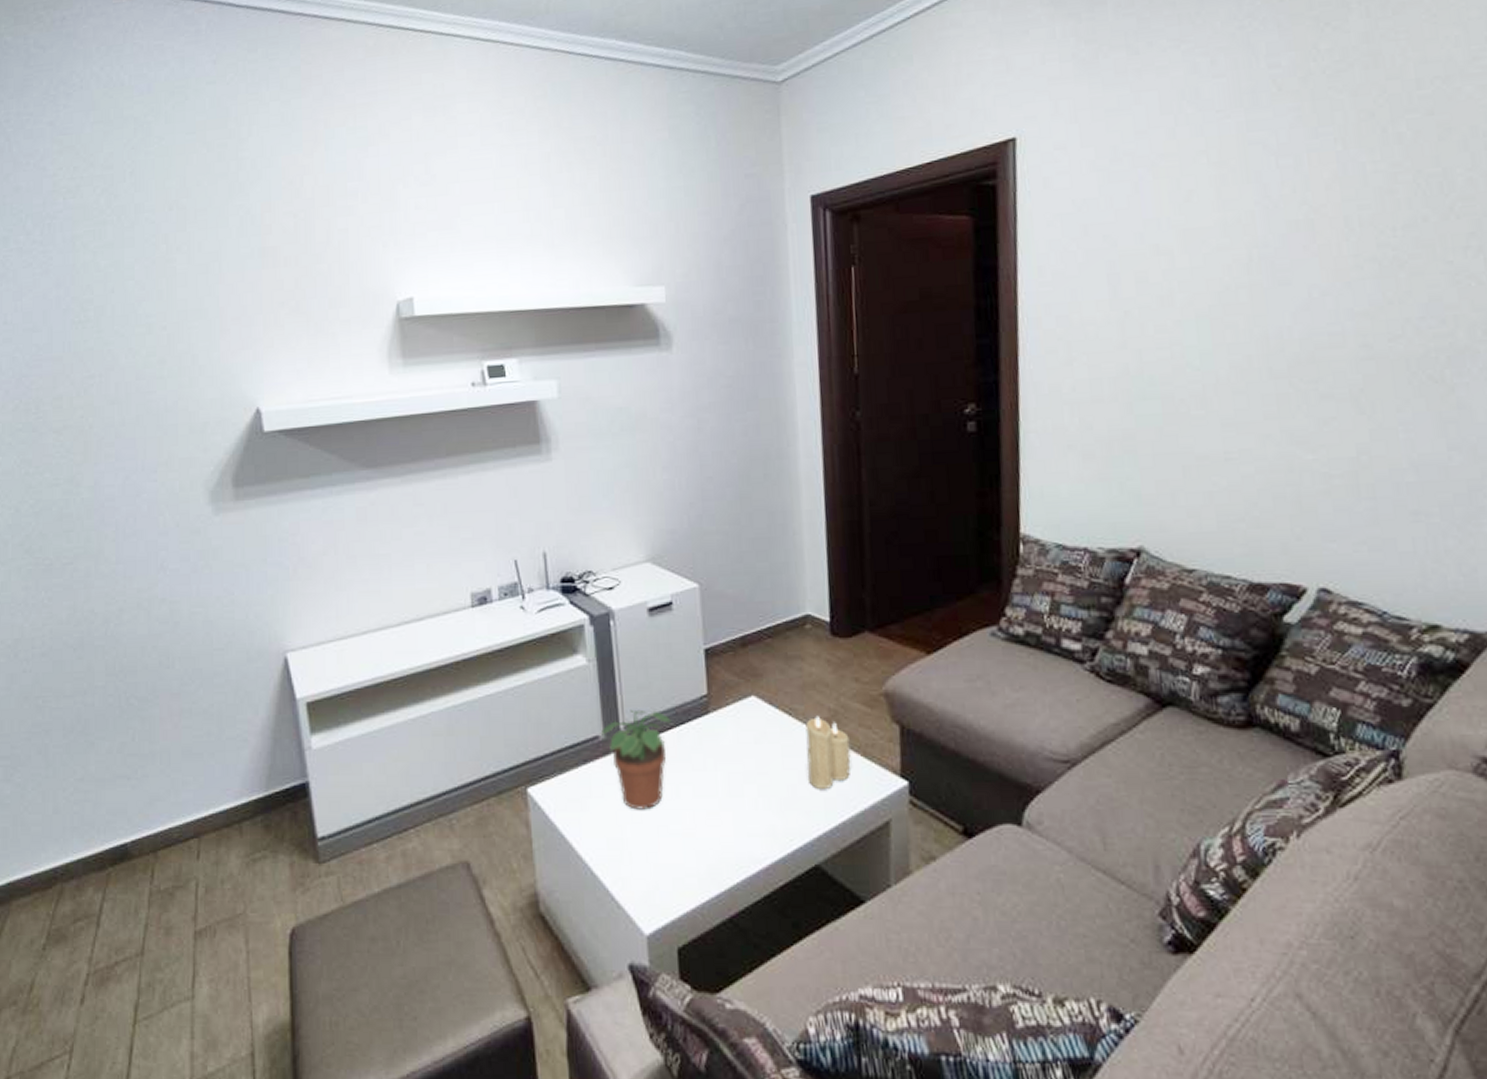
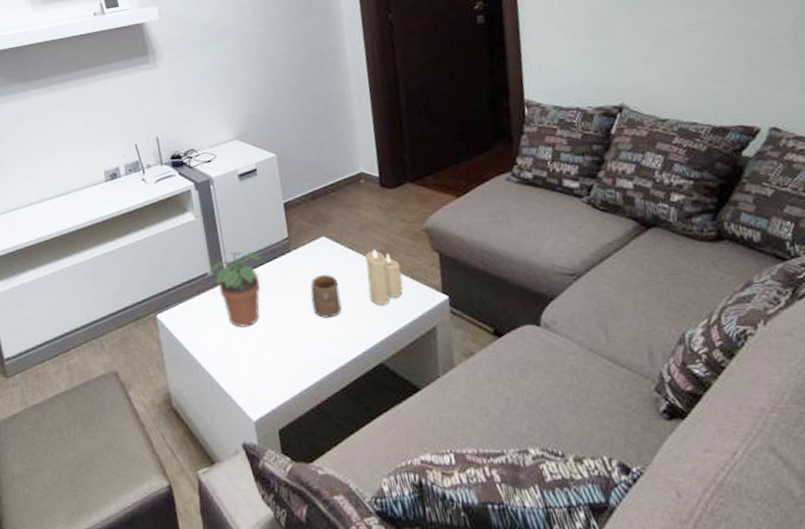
cup: none [731,746,770,803] -> present [310,275,342,318]

